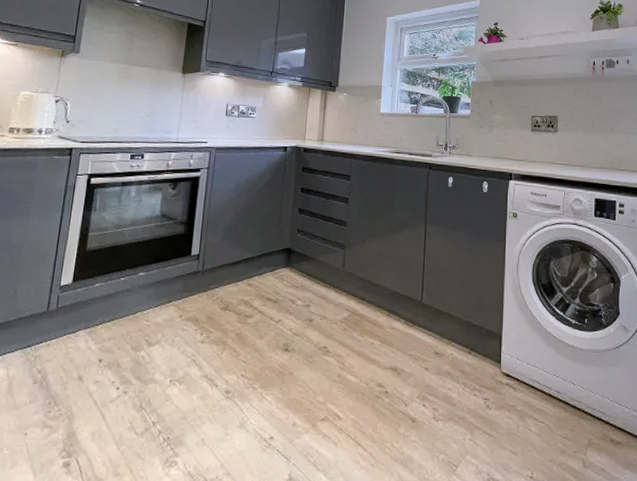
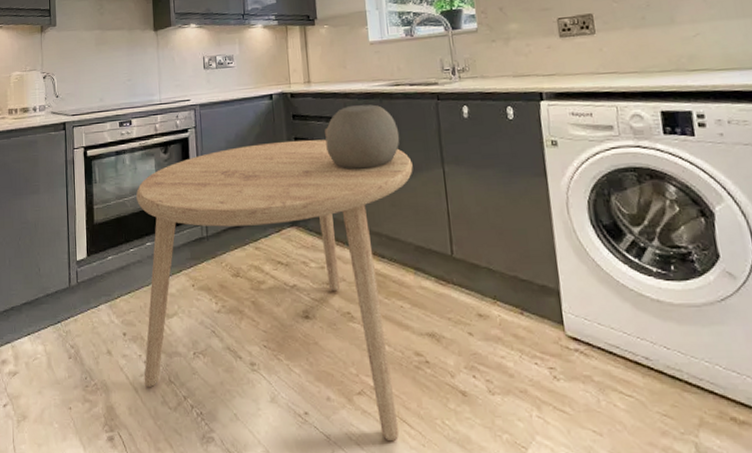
dining table: none [113,190,401,463] -> present [136,139,413,442]
bowl: none [328,166,394,222] -> present [325,104,400,170]

